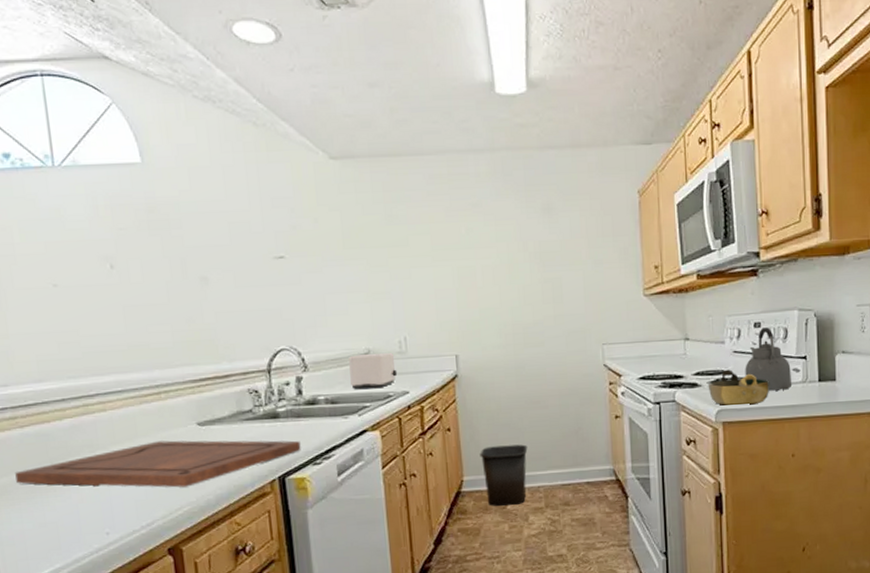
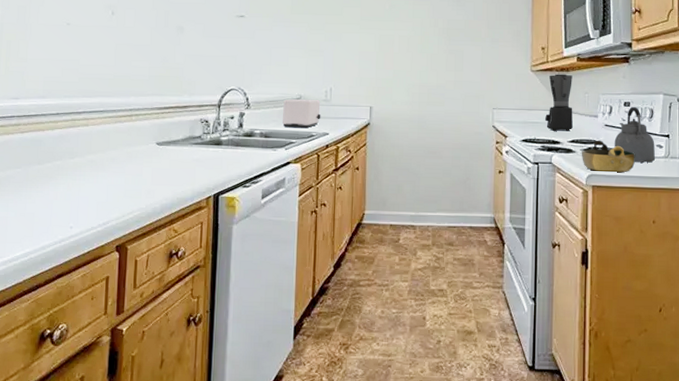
cutting board: present [15,440,301,488] -> none [9,154,236,195]
waste bin: present [480,444,528,506] -> none [381,186,422,240]
blender: none [664,296,698,364] -> present [545,74,574,131]

